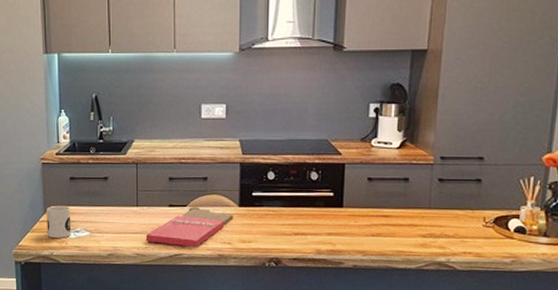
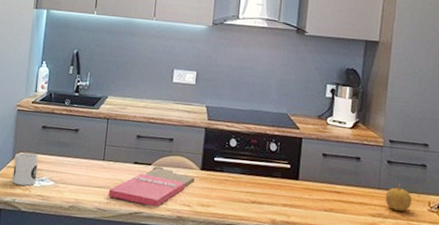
fruit: none [436,201,466,229] -> present [385,184,413,211]

